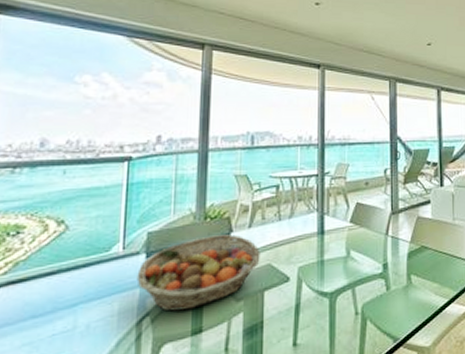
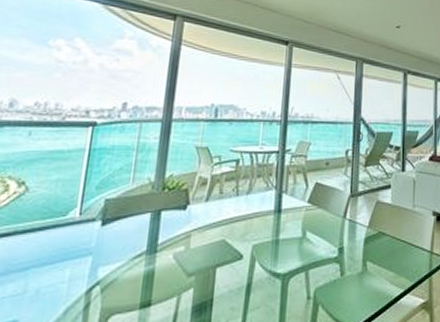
fruit basket: present [137,234,260,312] -> none [90,207,216,282]

